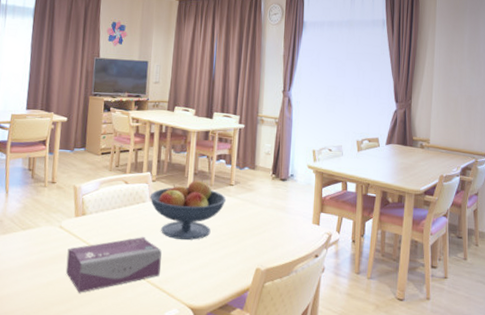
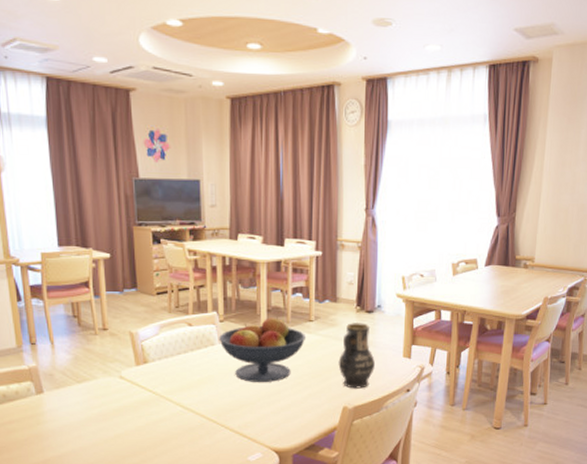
tissue box: present [65,237,162,293] -> none [132,382,238,444]
vase: none [253,188,287,251] -> present [338,321,375,389]

